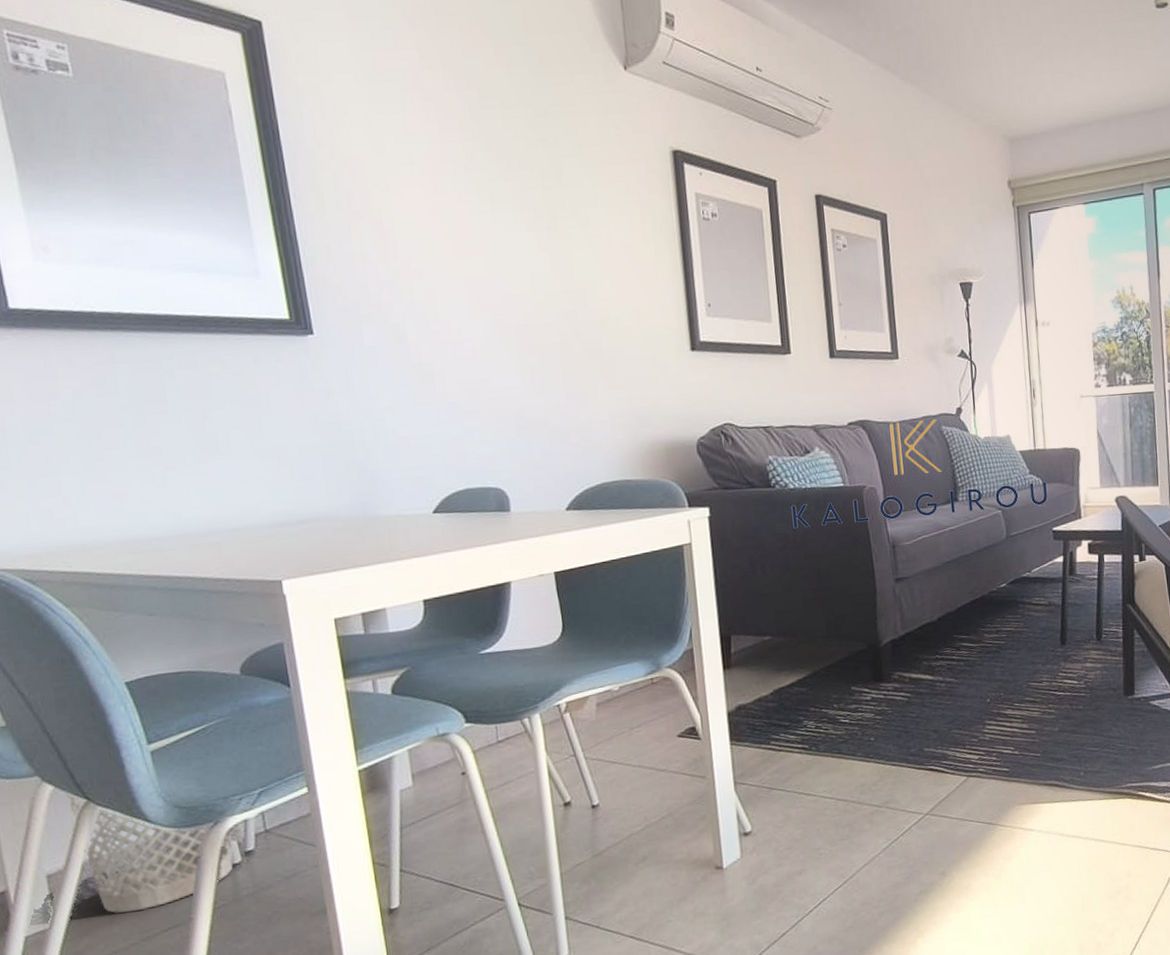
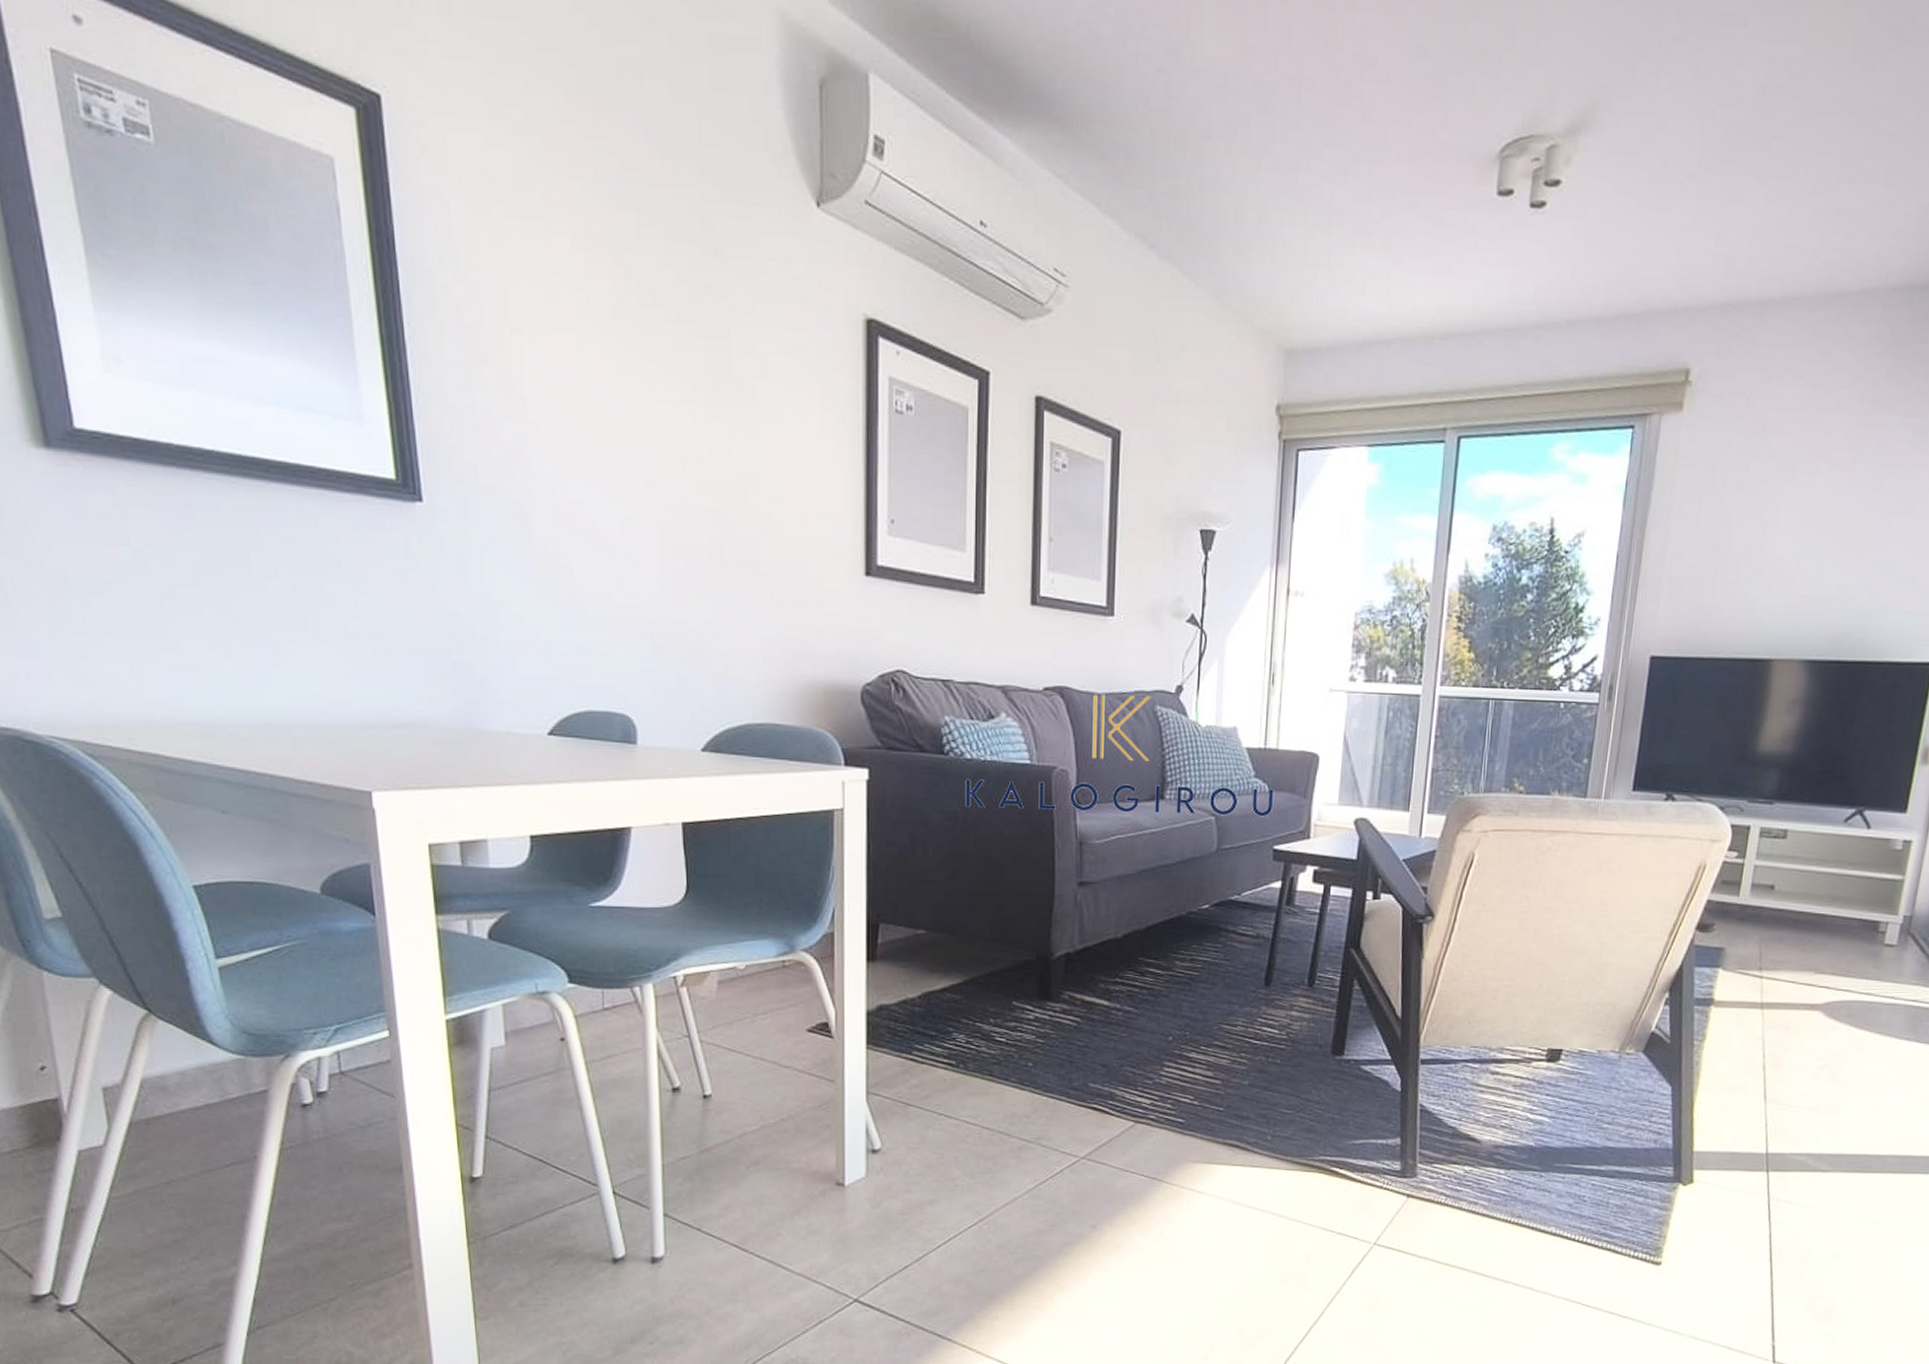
wastebasket: present [66,793,233,913] -> none [125,1000,304,1141]

